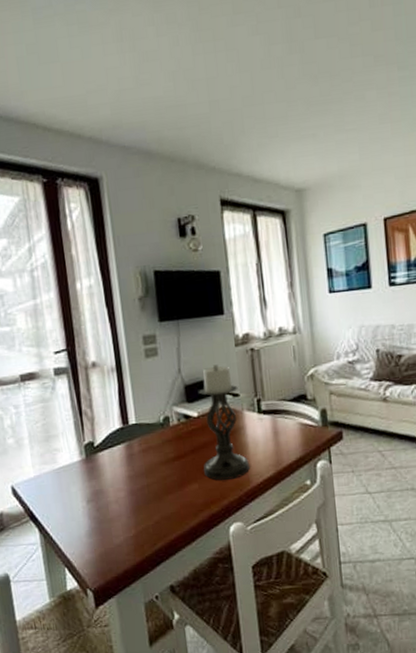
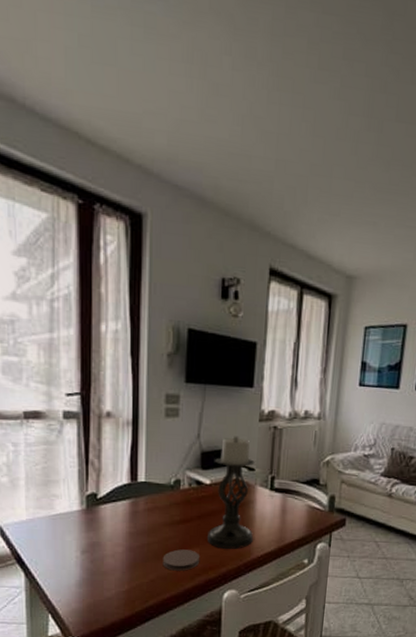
coaster: none [163,485,201,510] -> present [162,549,200,571]

